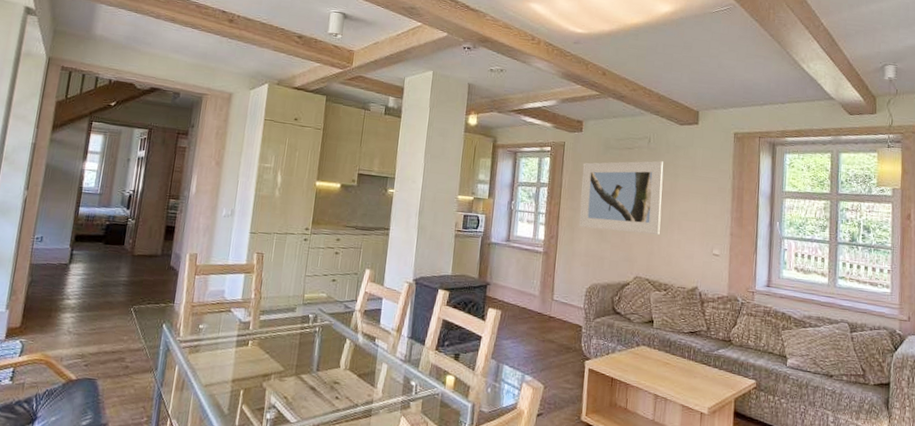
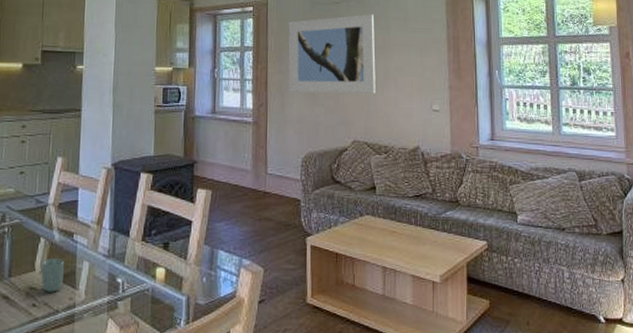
cup: none [344,358,366,388] -> present [41,258,64,292]

